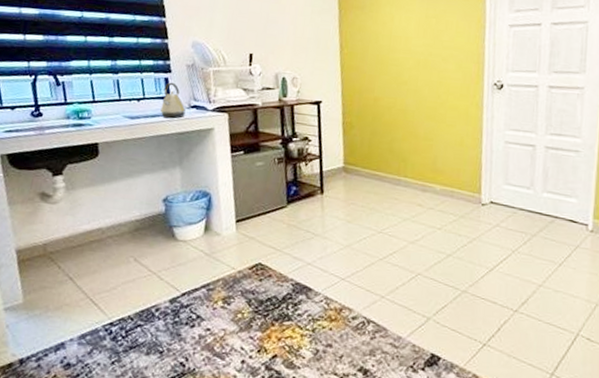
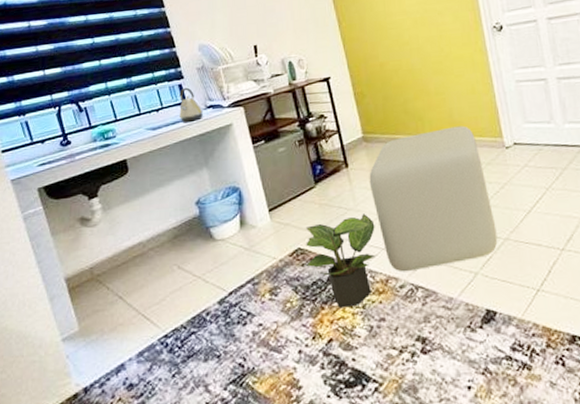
potted plant: none [263,242,339,328] -> present [305,214,376,308]
pouf: none [341,174,457,305] -> present [369,125,498,272]

